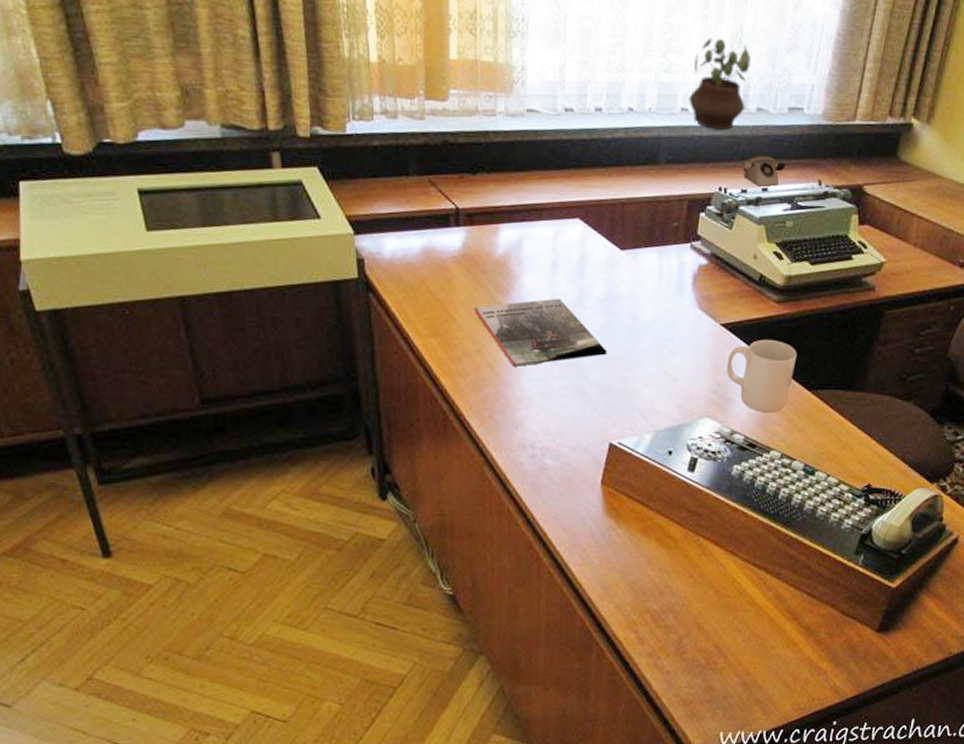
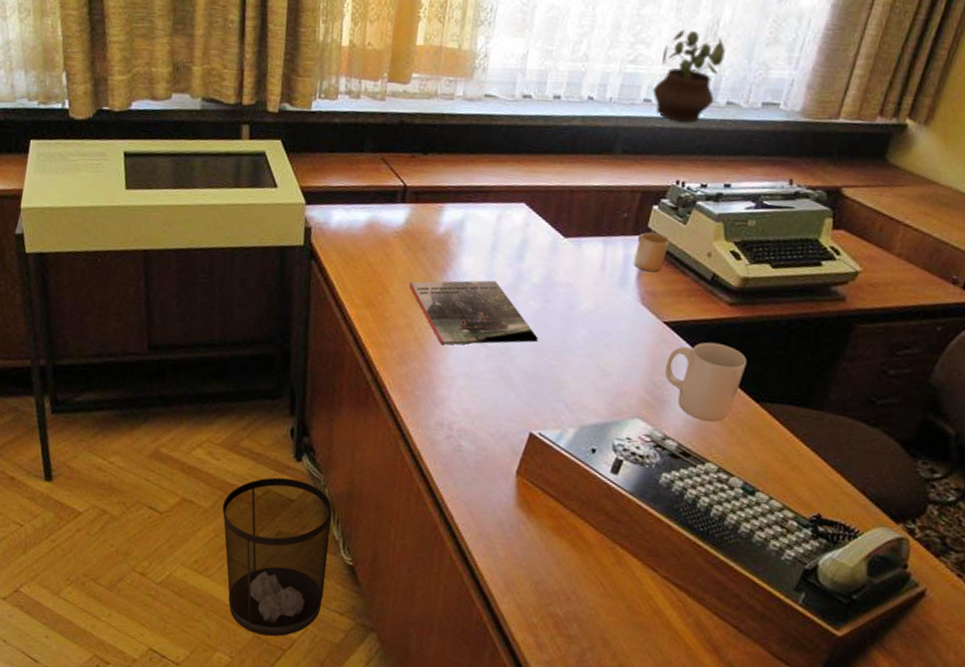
waste bin: none [309,518,427,677] -> present [222,477,332,637]
mug: none [688,240,719,278] -> present [633,232,670,272]
telephone: present [741,154,785,187] -> none [704,149,753,183]

